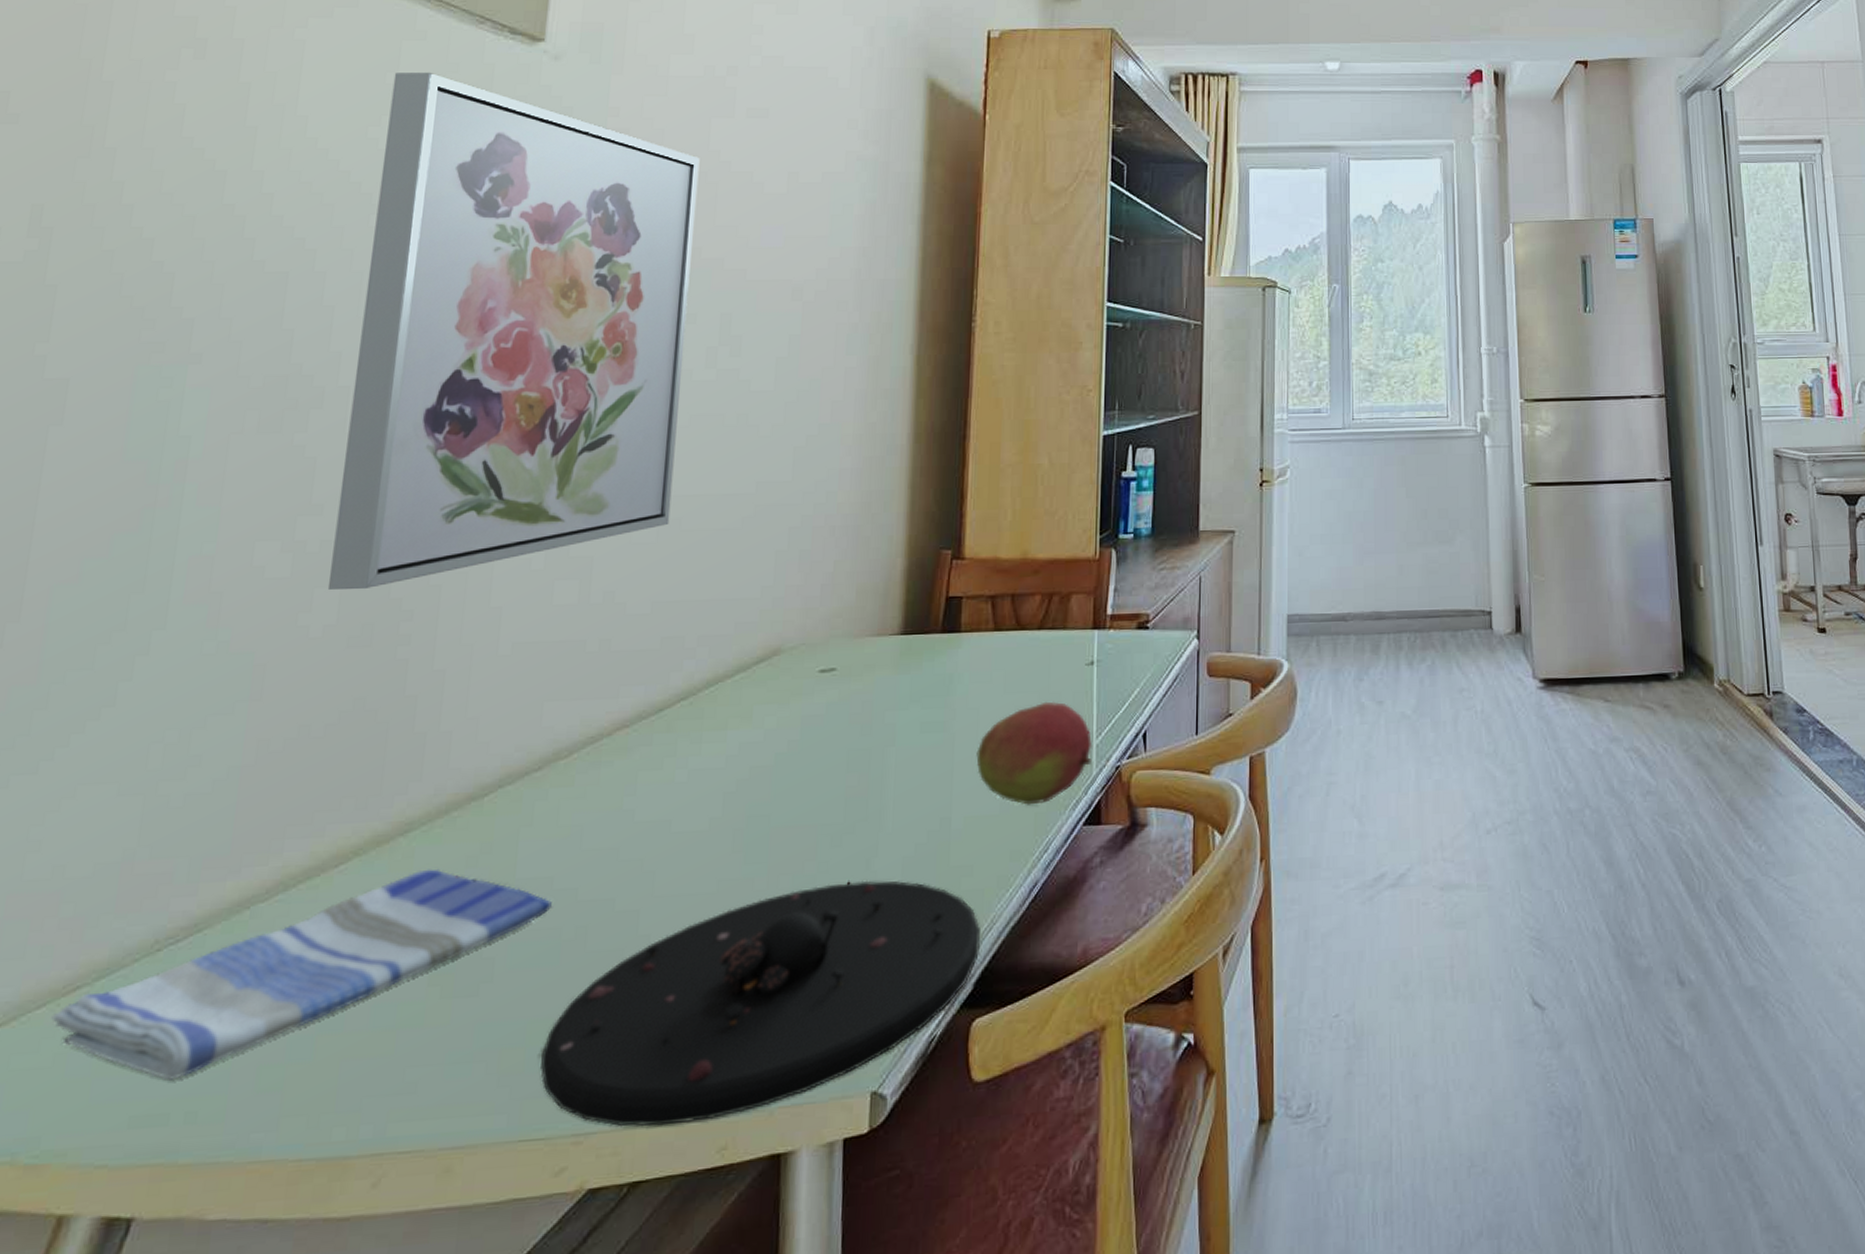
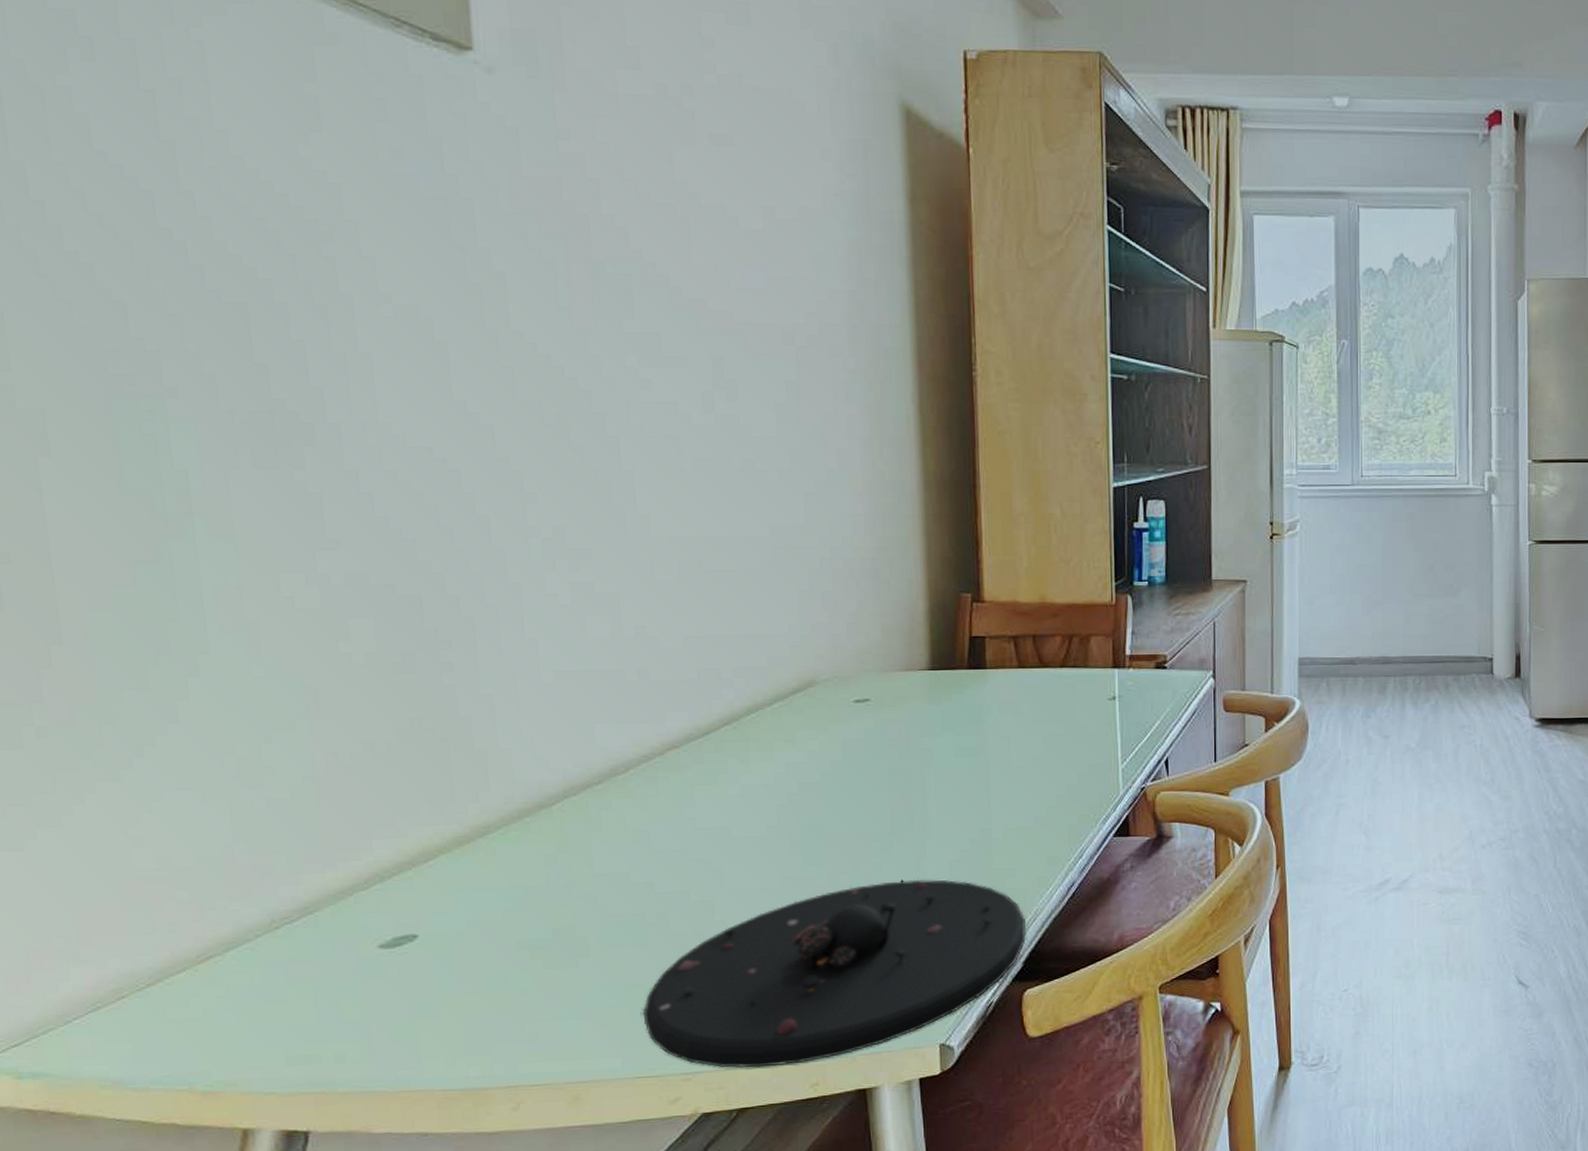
dish towel: present [51,868,552,1080] -> none [193,865,632,1030]
wall art: present [327,72,700,590] -> none [312,82,689,621]
fruit: present [976,701,1093,805] -> none [1010,731,1119,819]

